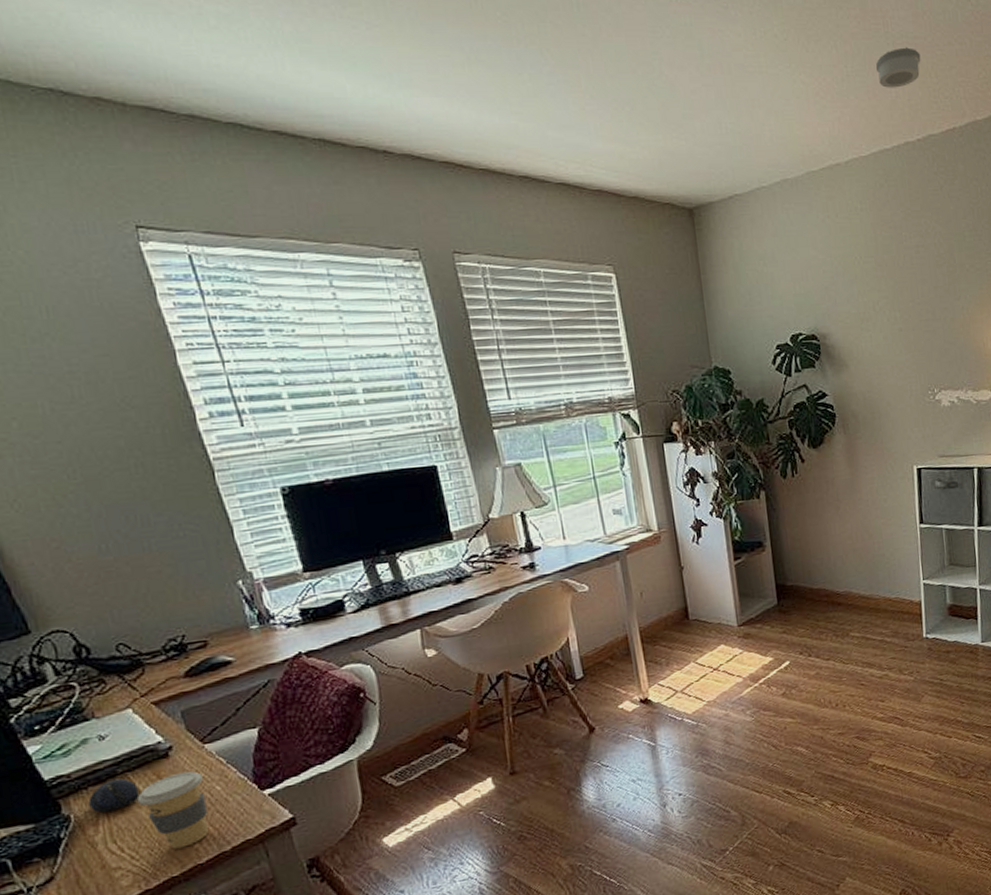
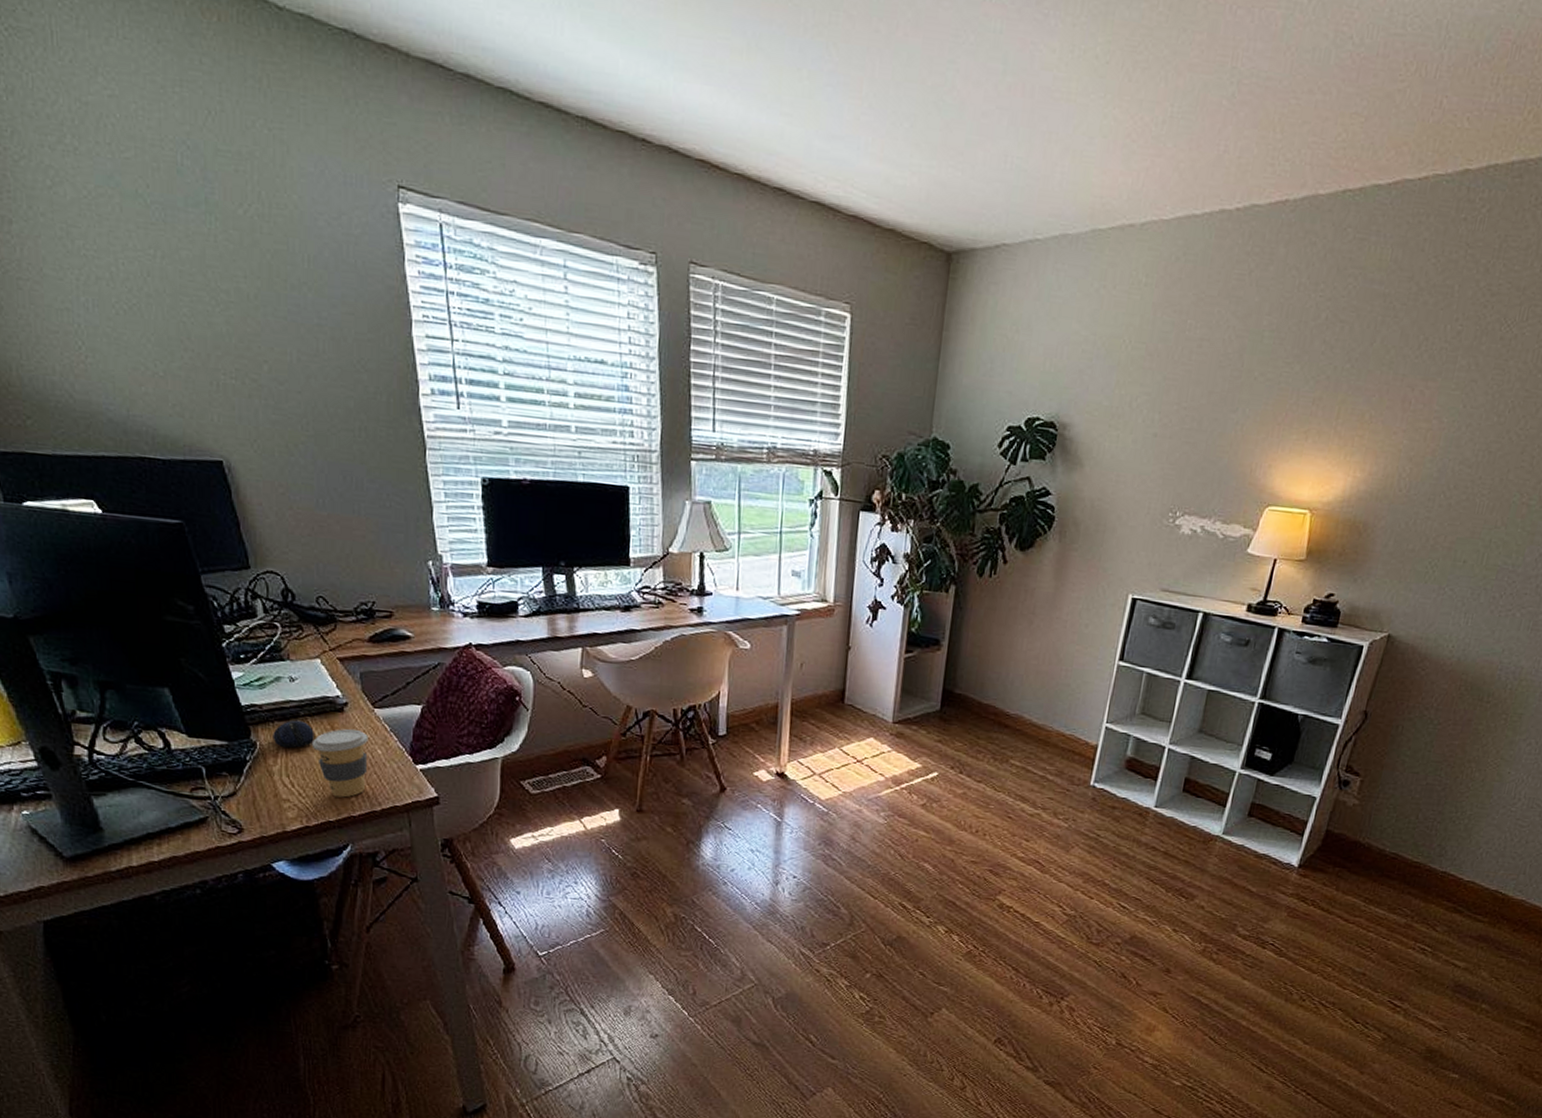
smoke detector: present [875,47,921,88] -> none [1208,89,1269,141]

